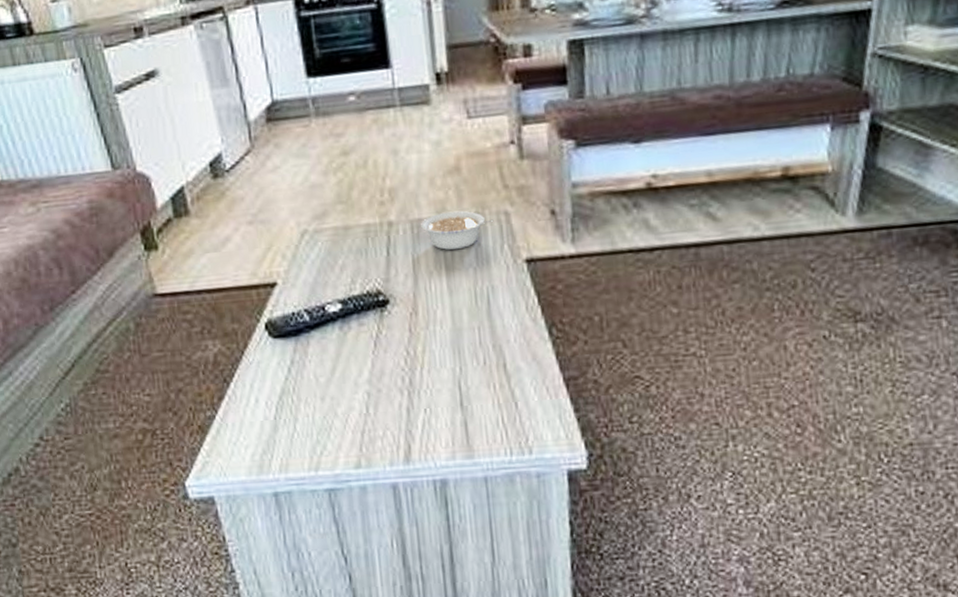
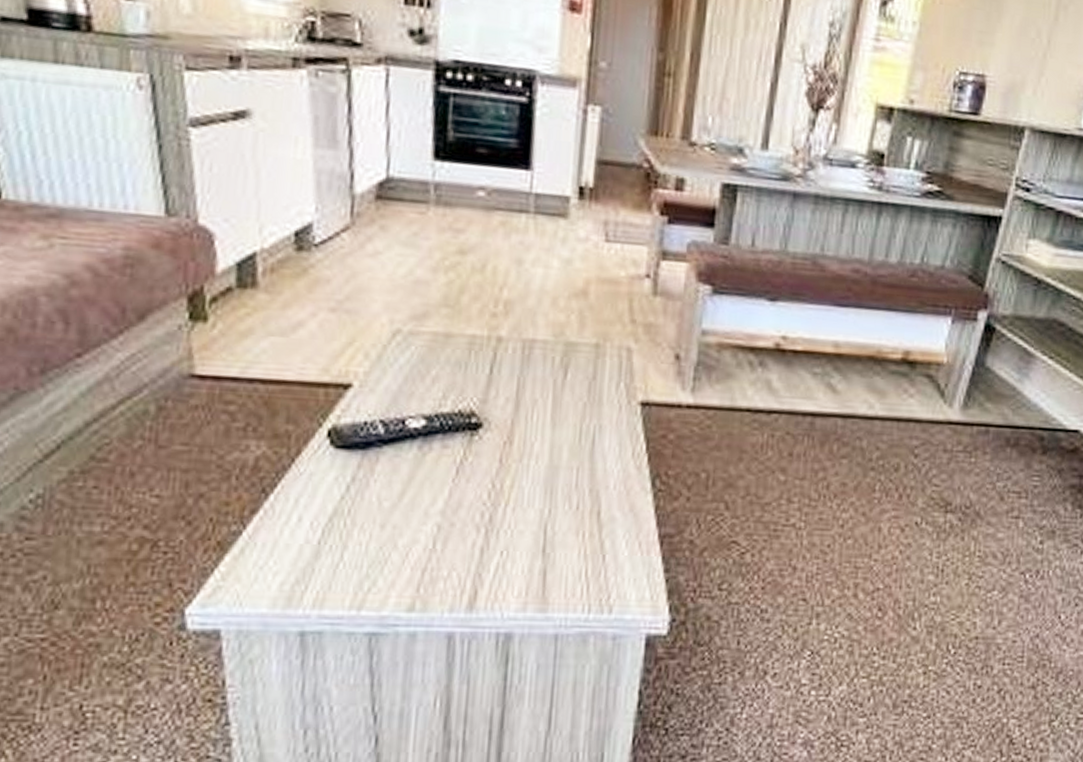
legume: present [421,211,494,250] -> none [534,337,614,380]

